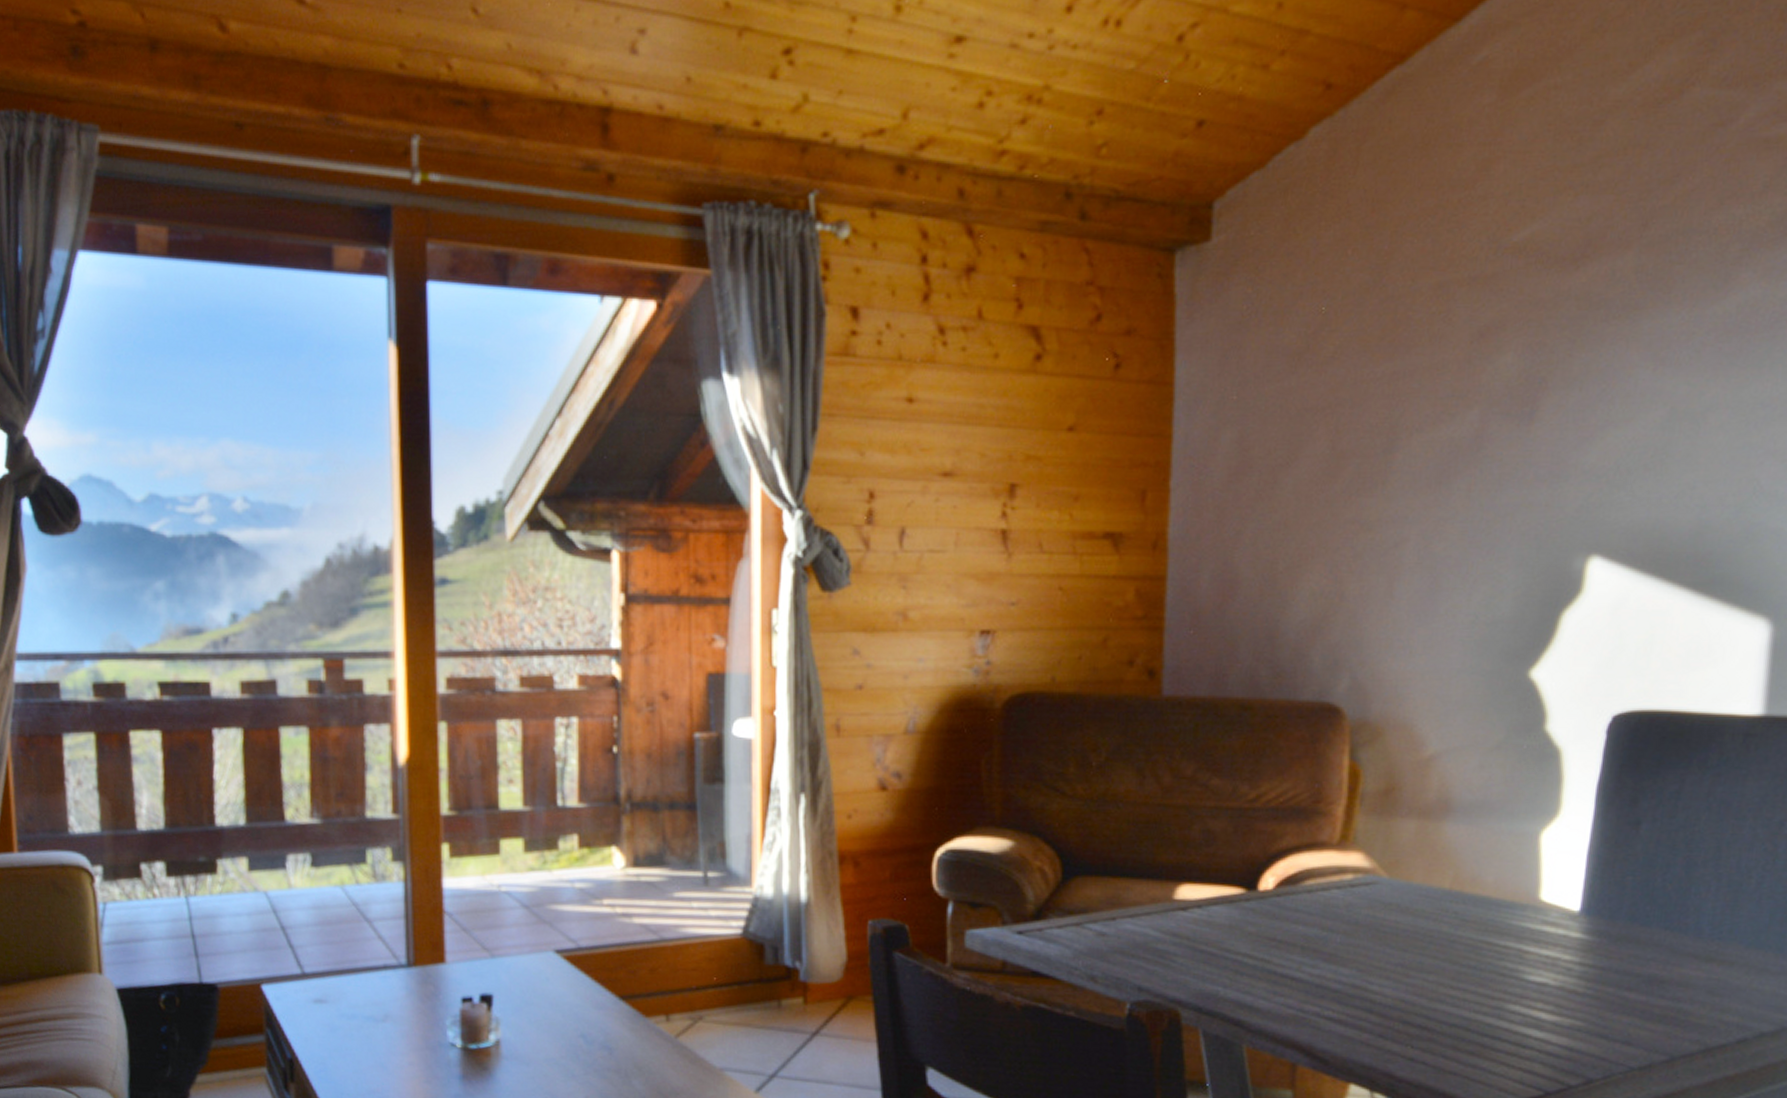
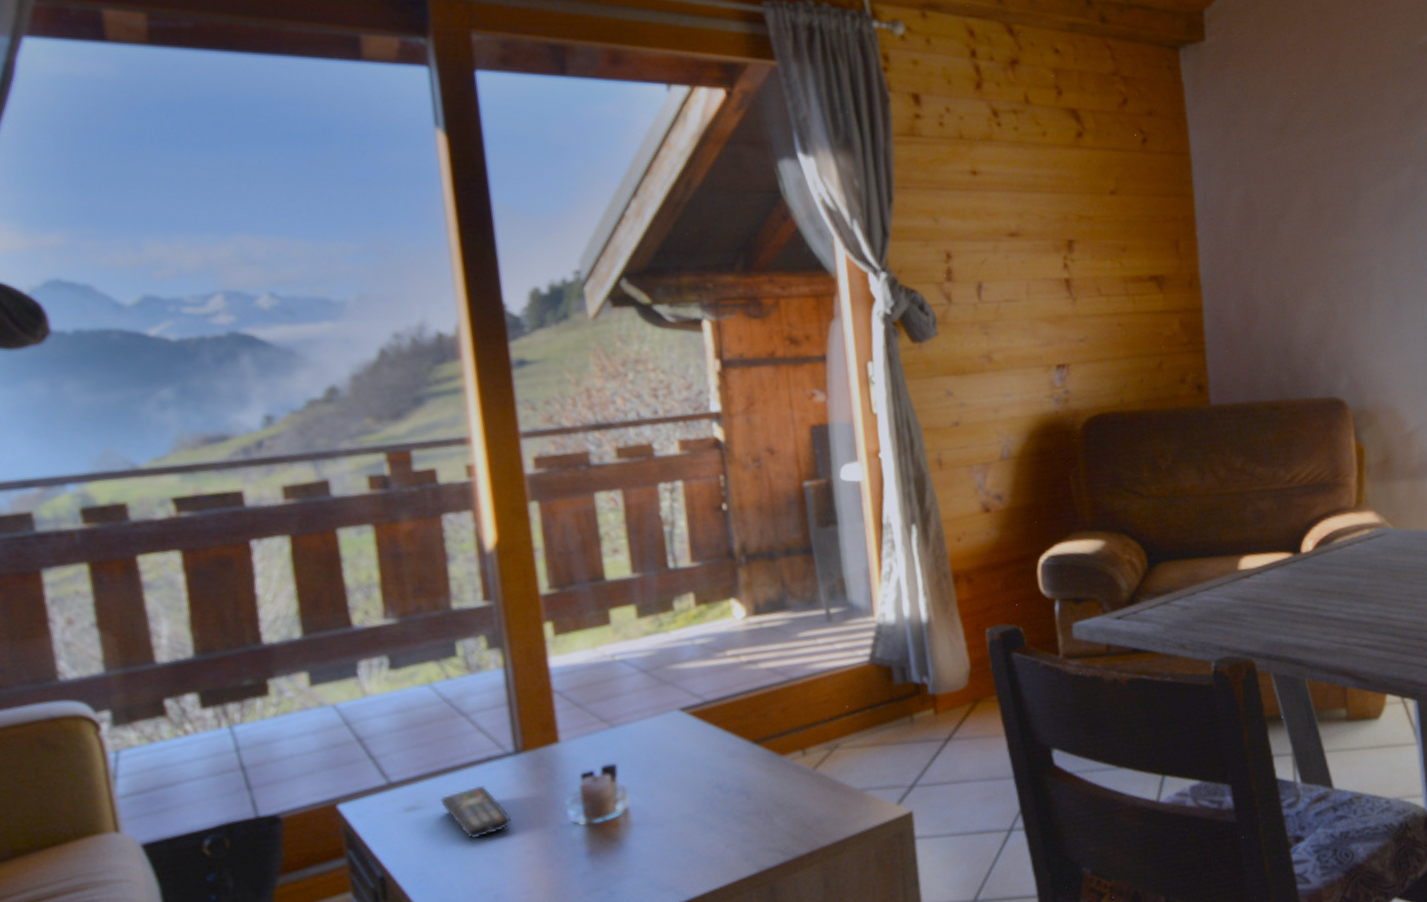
remote control: none [342,990,400,1041] -> present [440,785,512,839]

